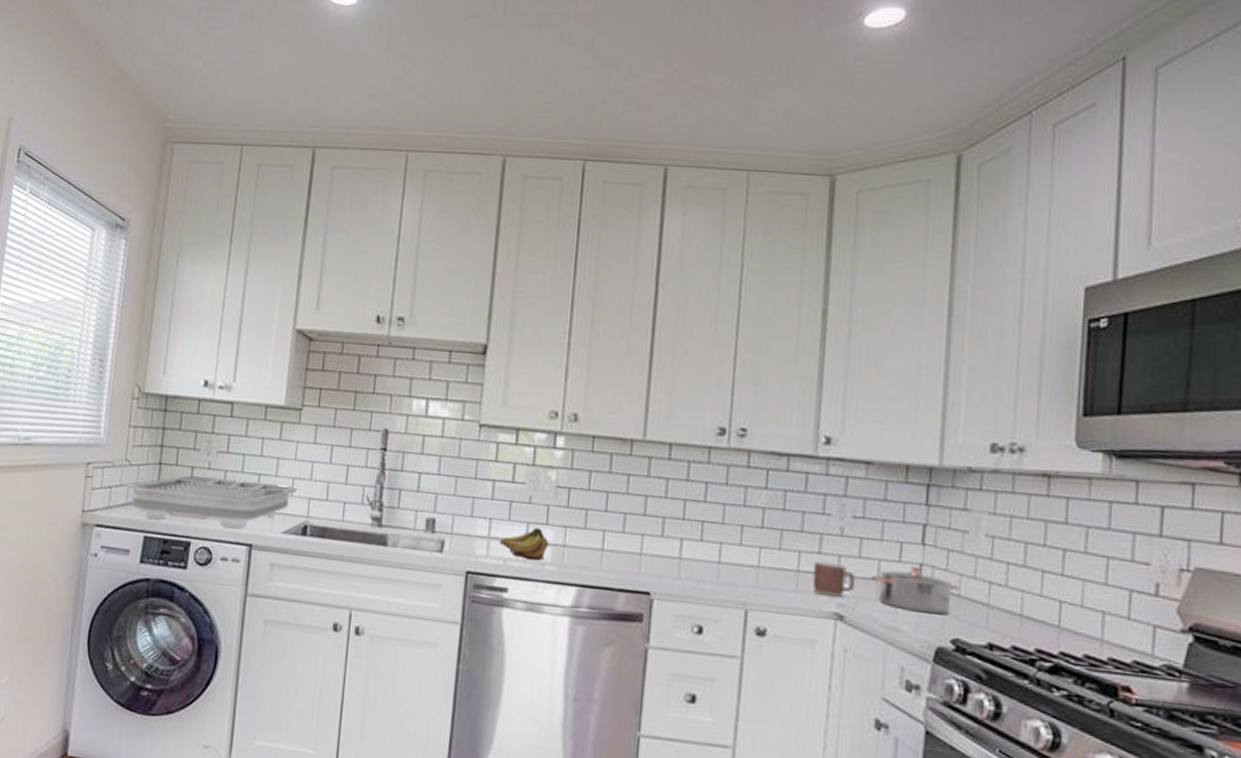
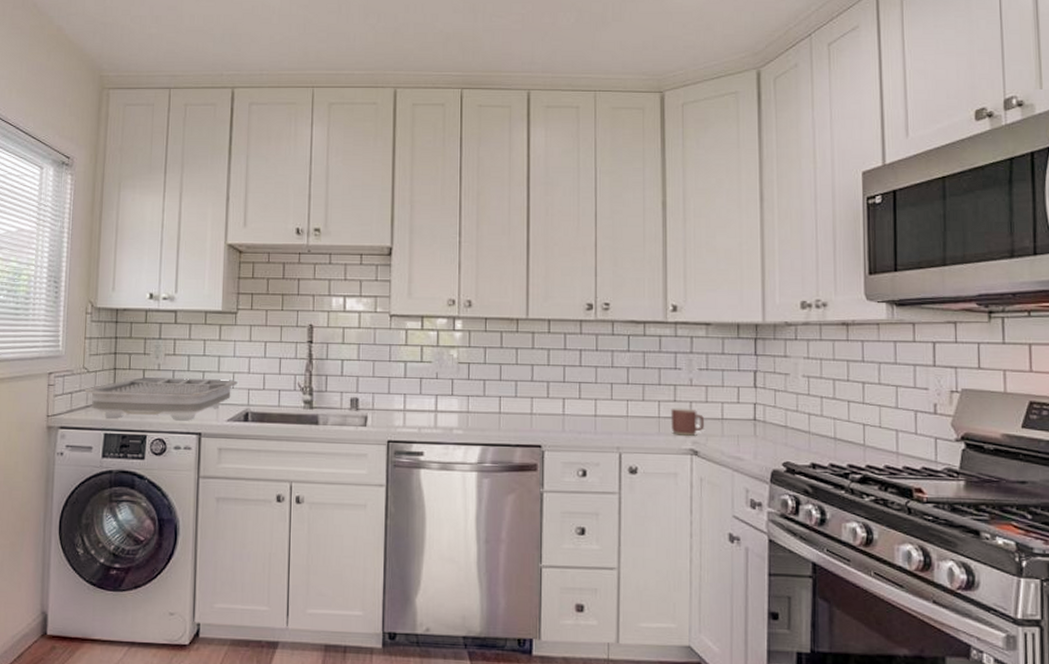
fruit: present [499,527,549,561] -> none [413,398,455,427]
cooking pot: present [870,566,961,615] -> none [716,406,787,444]

